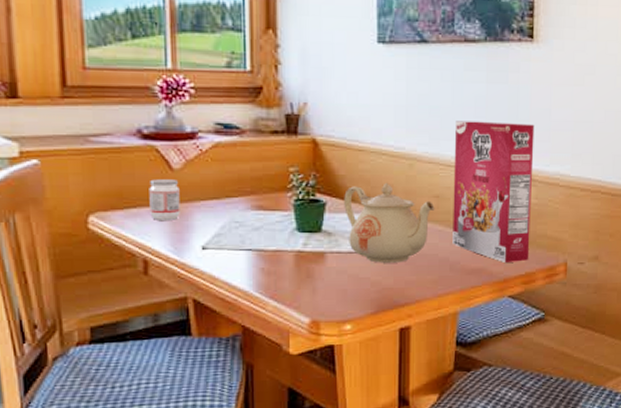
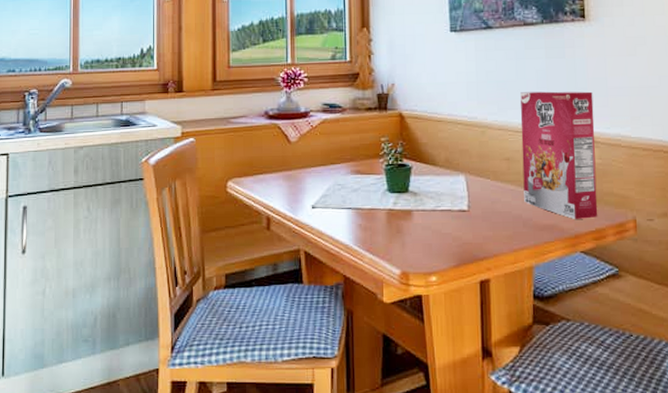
jam: present [149,179,180,220] -> none [272,150,296,184]
teapot: present [344,182,435,263] -> none [427,147,506,220]

